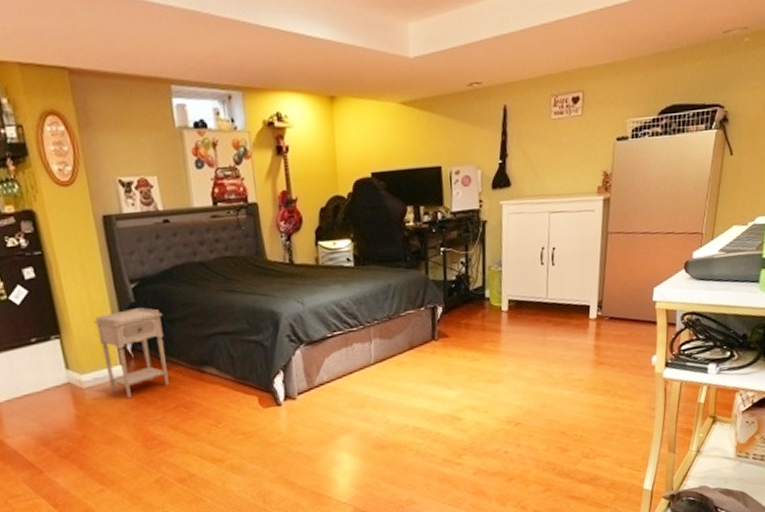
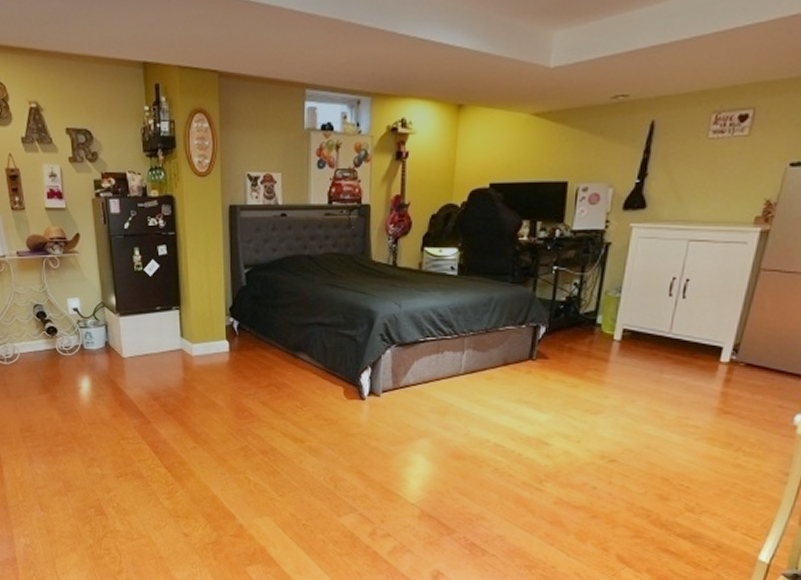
nightstand: present [93,307,169,399] -> none [208,291,268,371]

